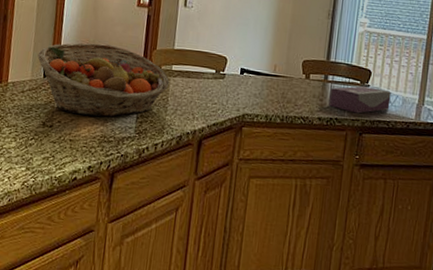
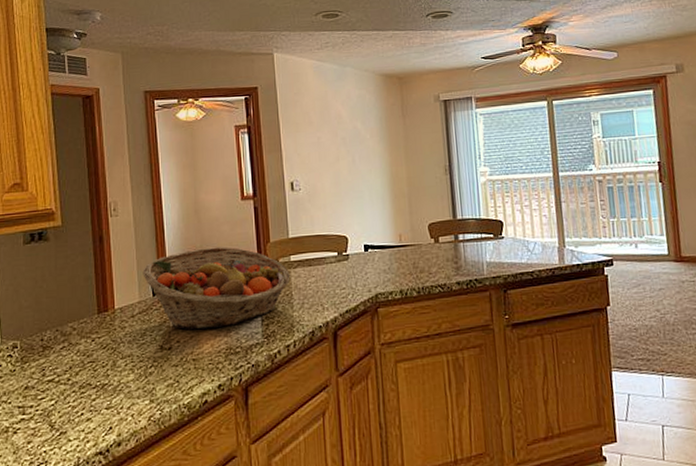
tissue box: present [328,85,391,114] -> none [463,238,530,270]

